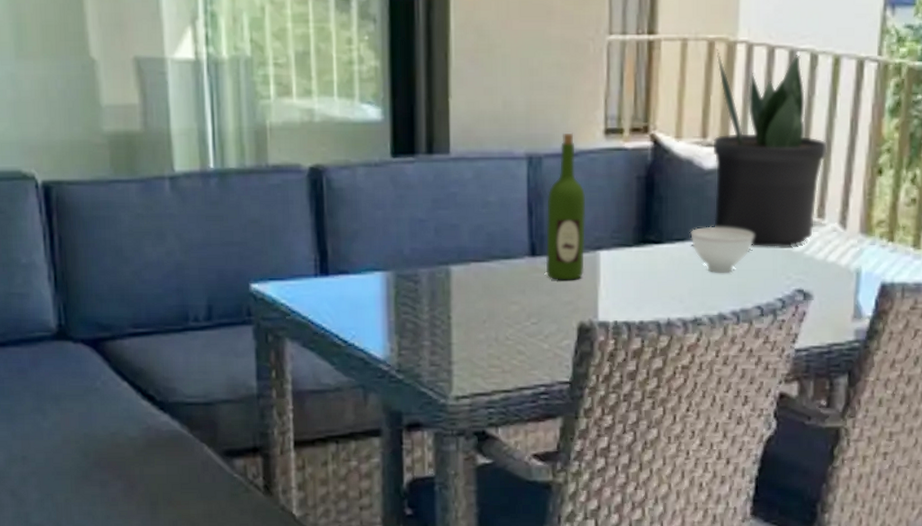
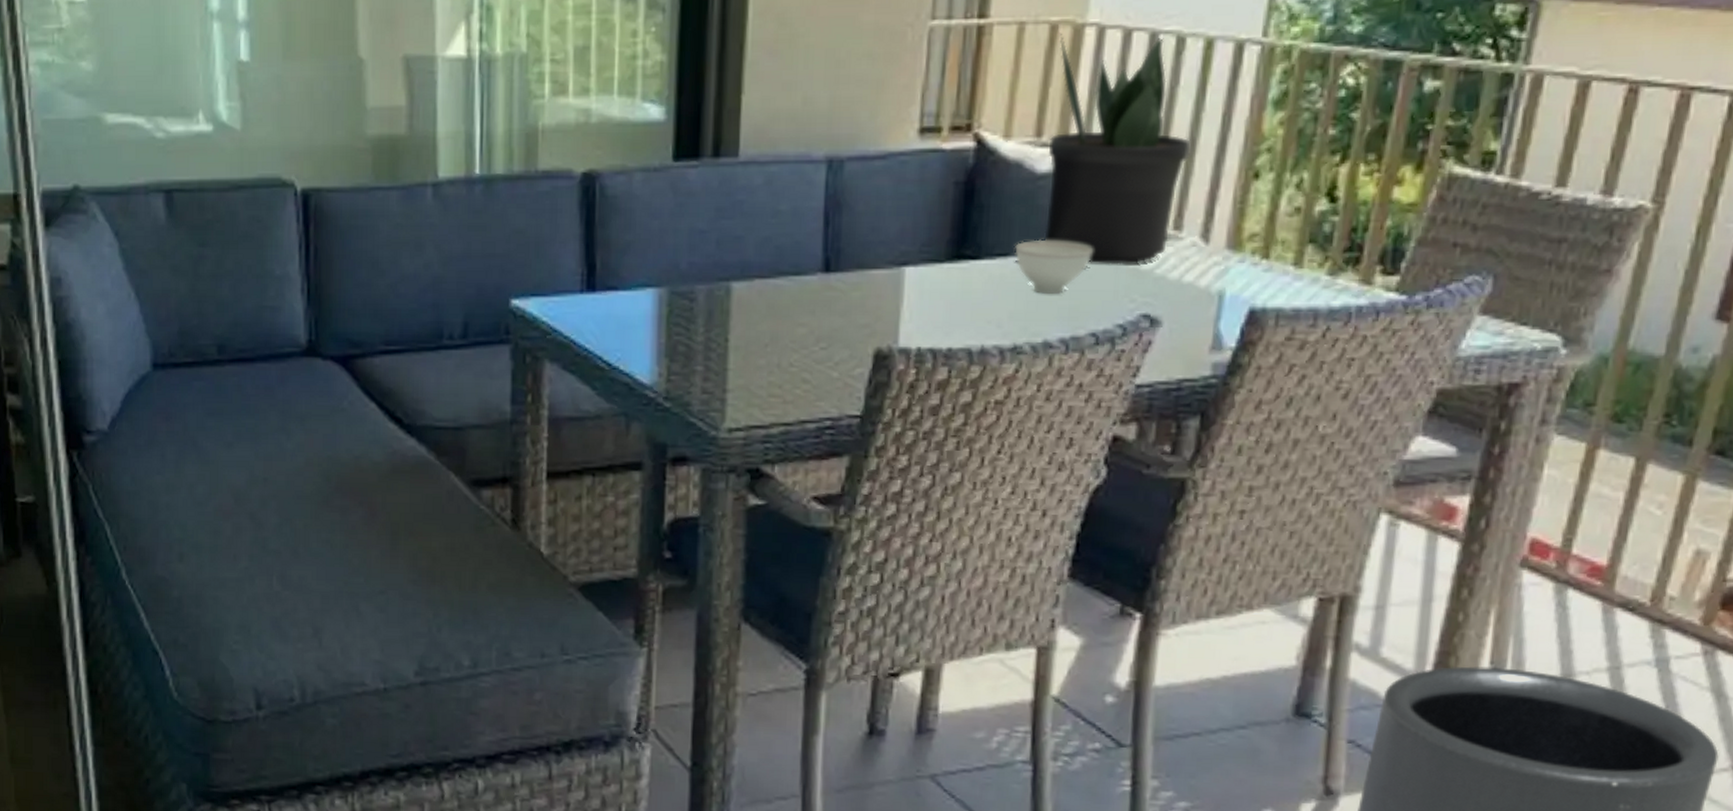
wine bottle: present [545,132,586,280] -> none [840,132,893,300]

